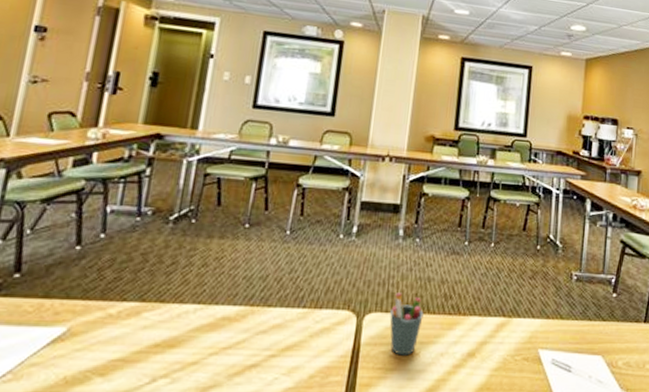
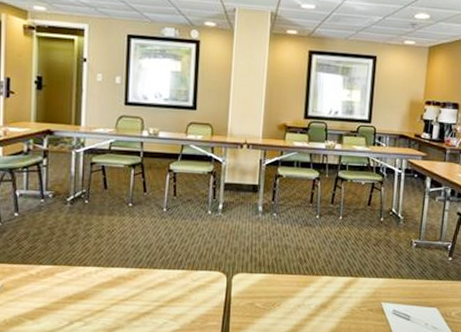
pen holder: present [389,293,424,356] -> none [254,257,283,307]

